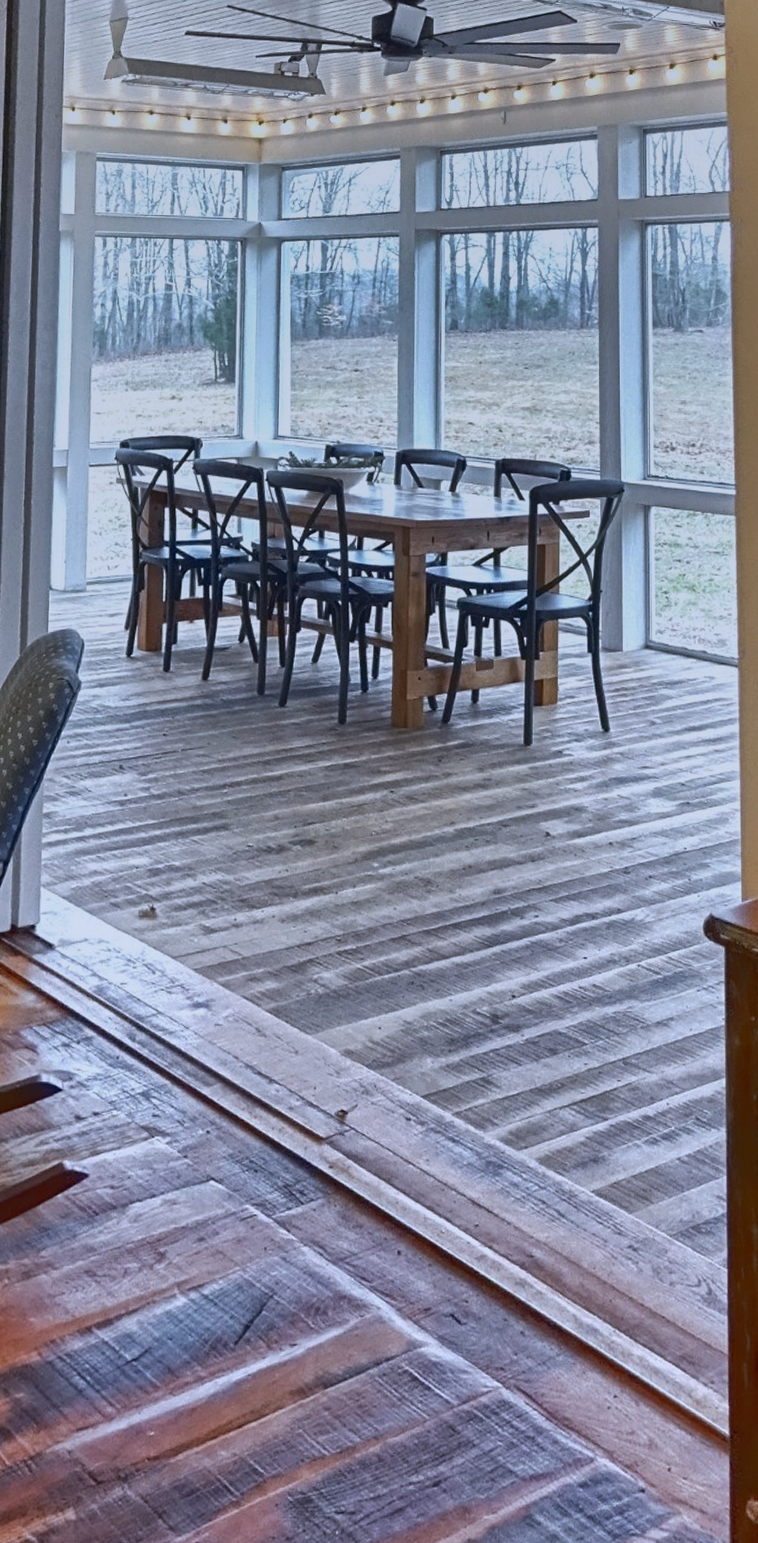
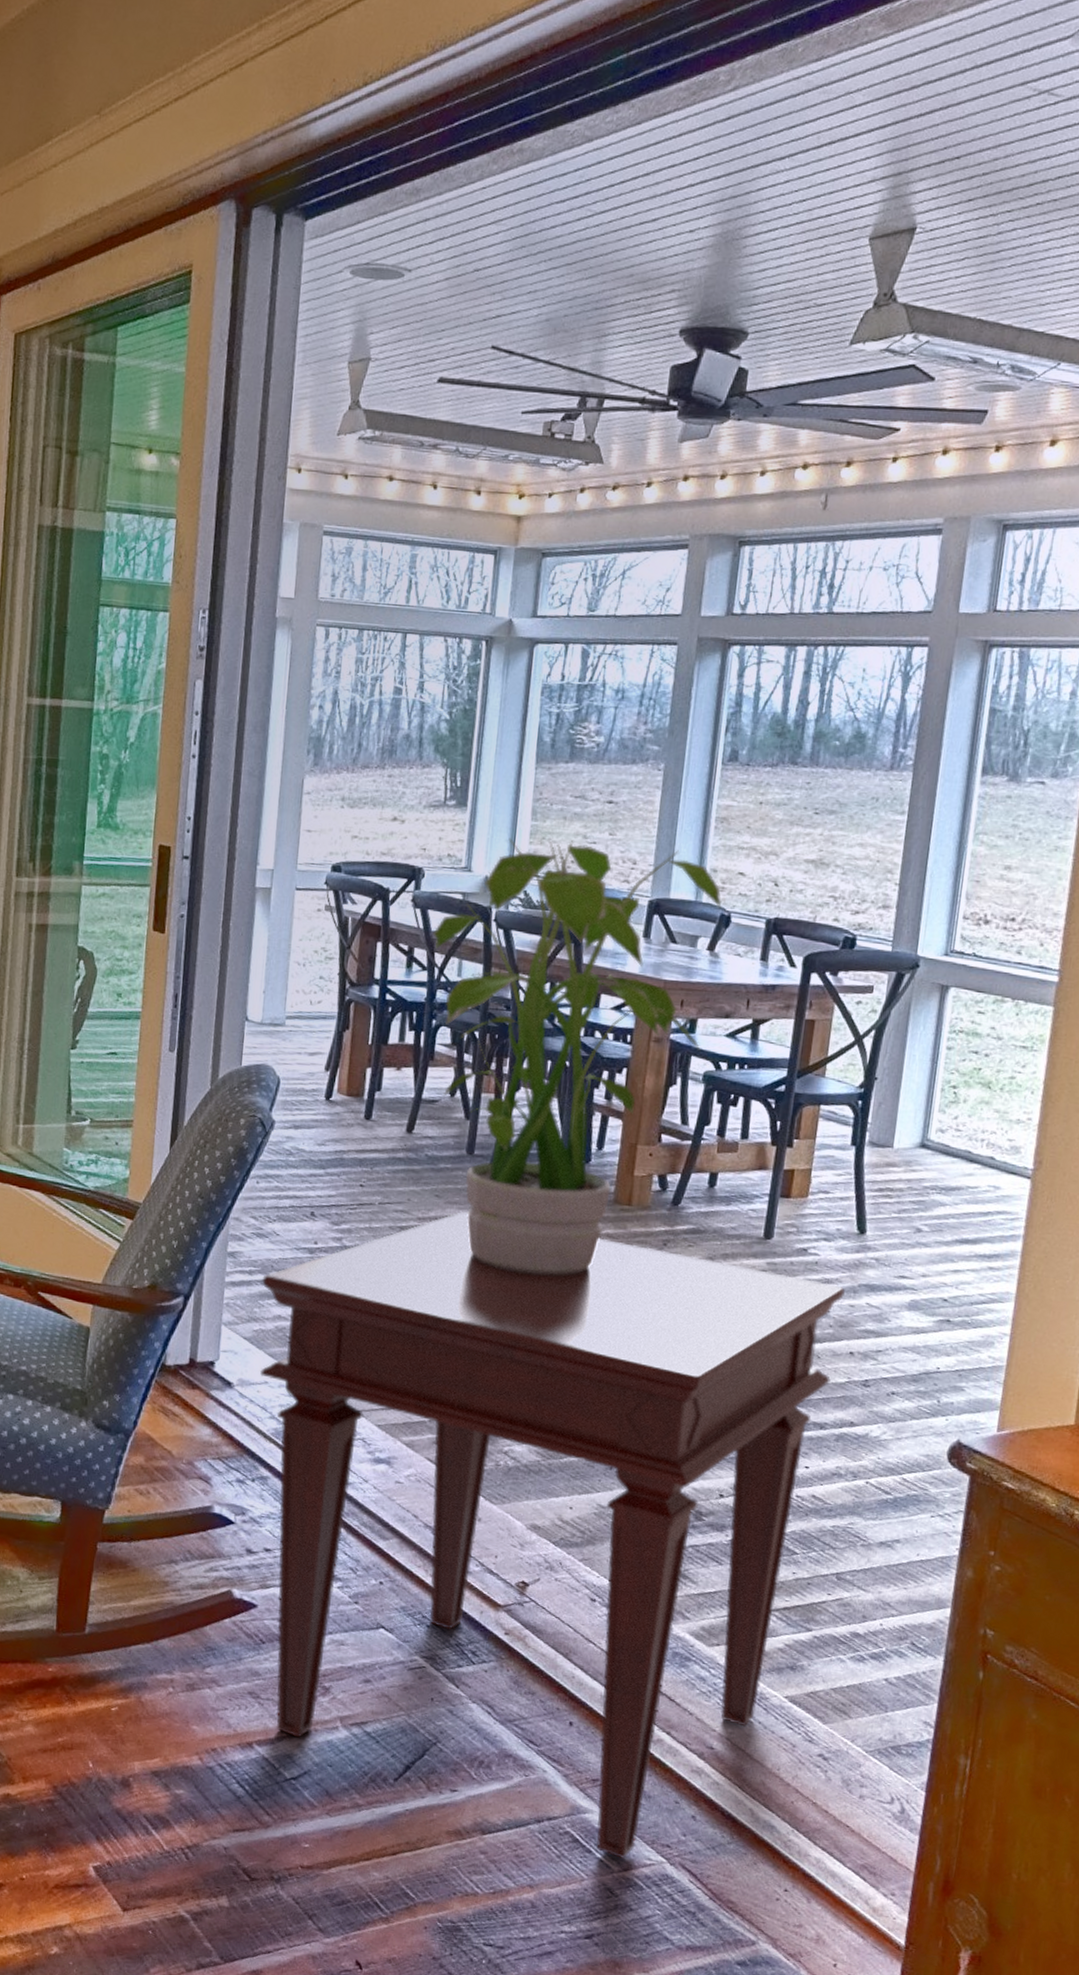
side table: none [77,749,598,1390] -> present [260,1210,845,1859]
potted plant: none [213,406,458,802] -> present [432,838,722,1276]

